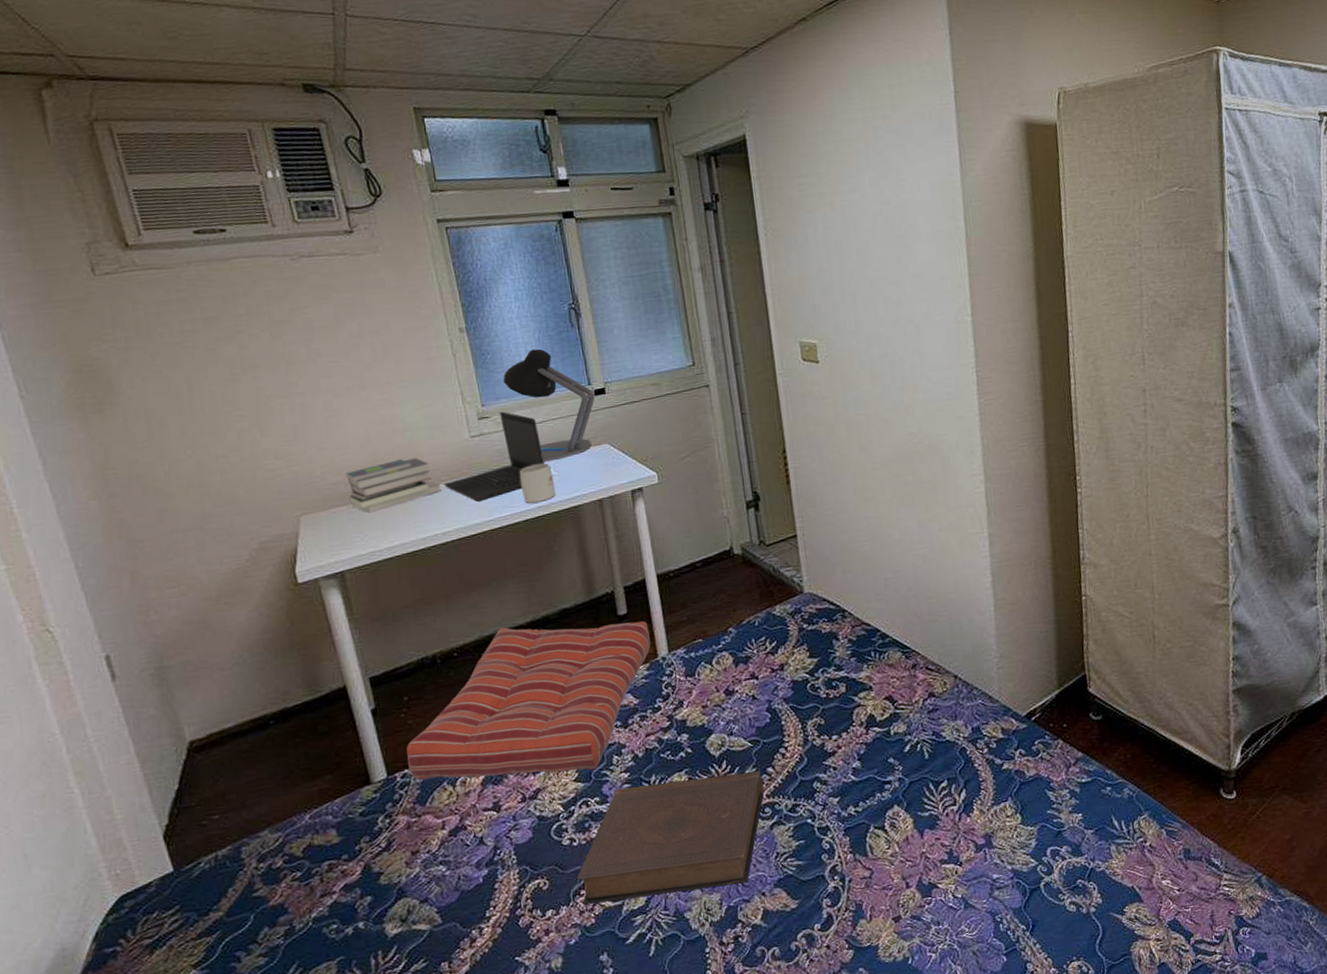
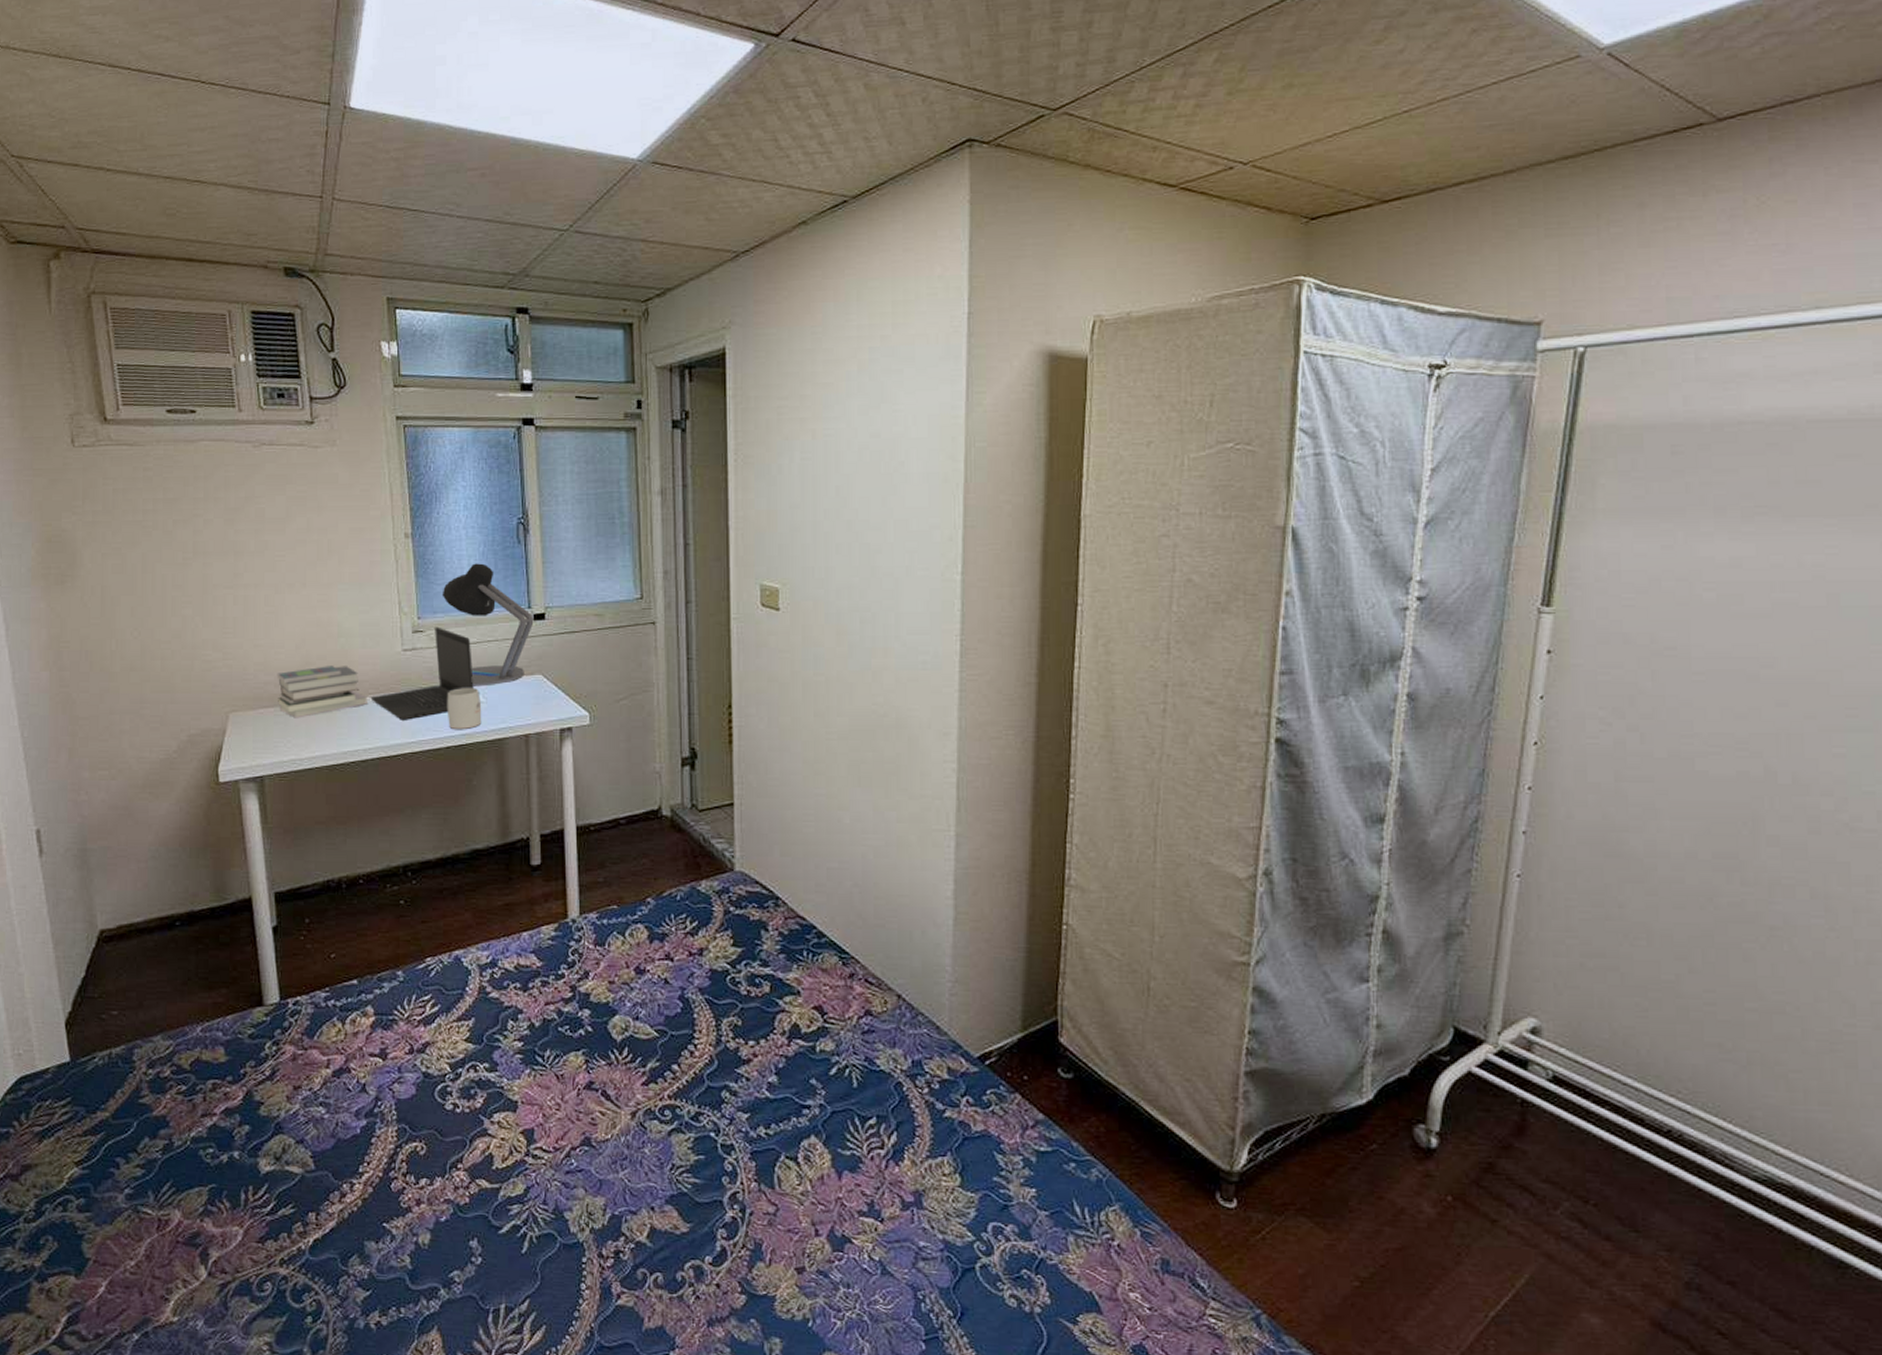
seat cushion: present [406,622,651,781] -> none [302,859,561,1033]
book: present [577,771,764,905] -> none [456,1058,666,1192]

